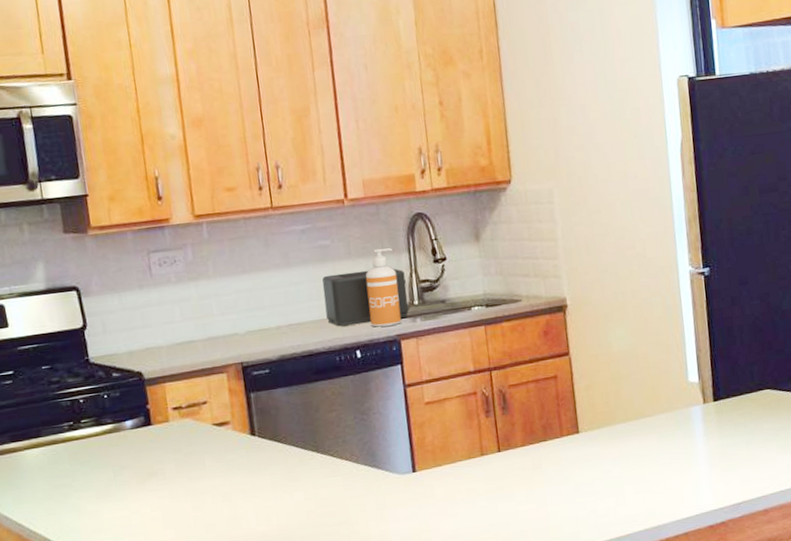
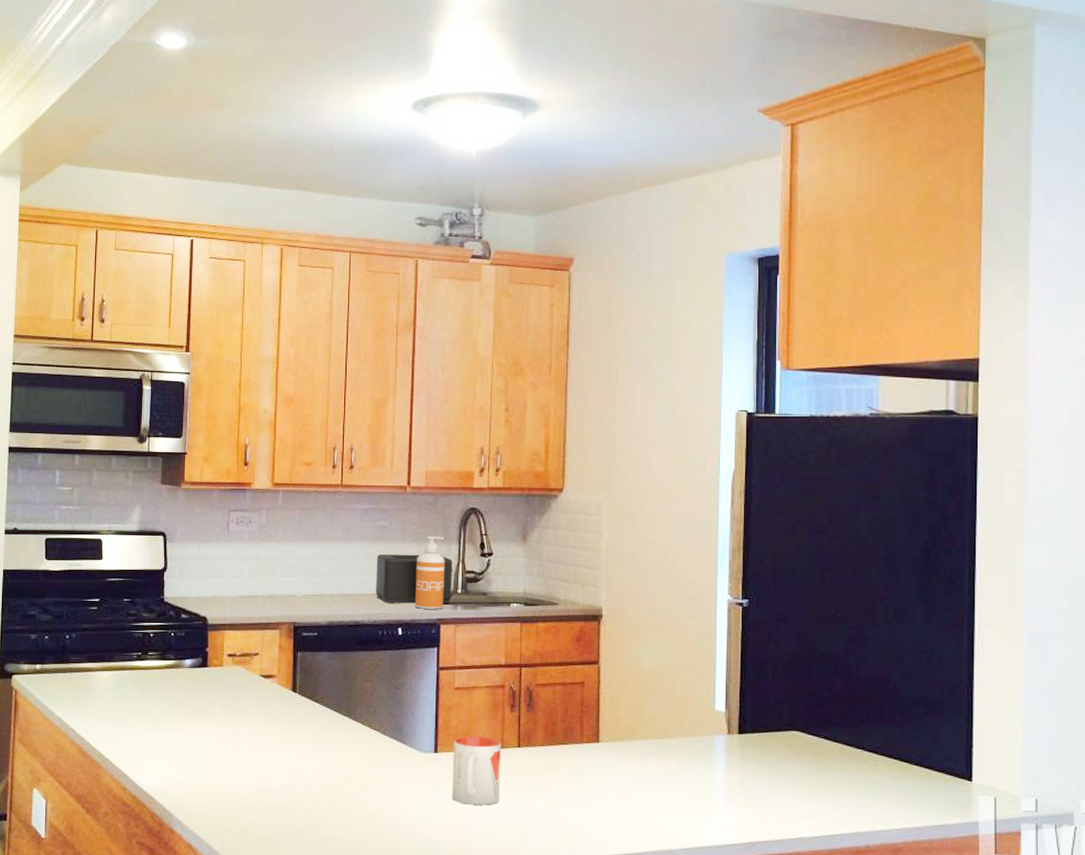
mug: none [430,447,486,518] -> present [452,735,501,805]

